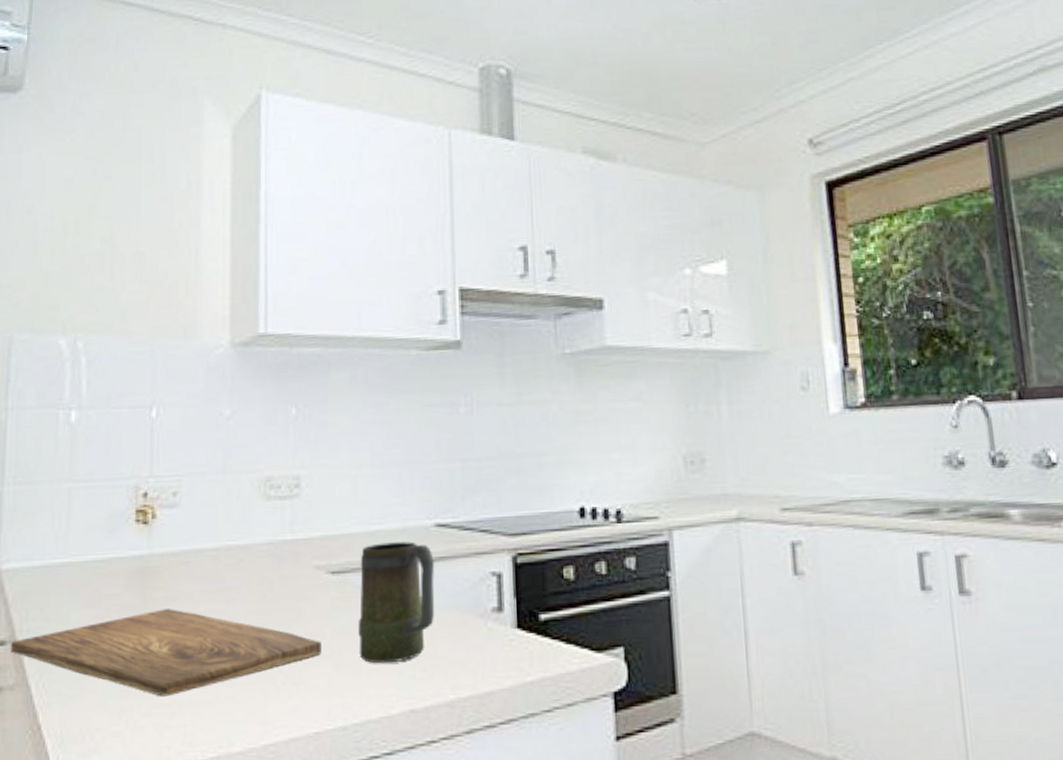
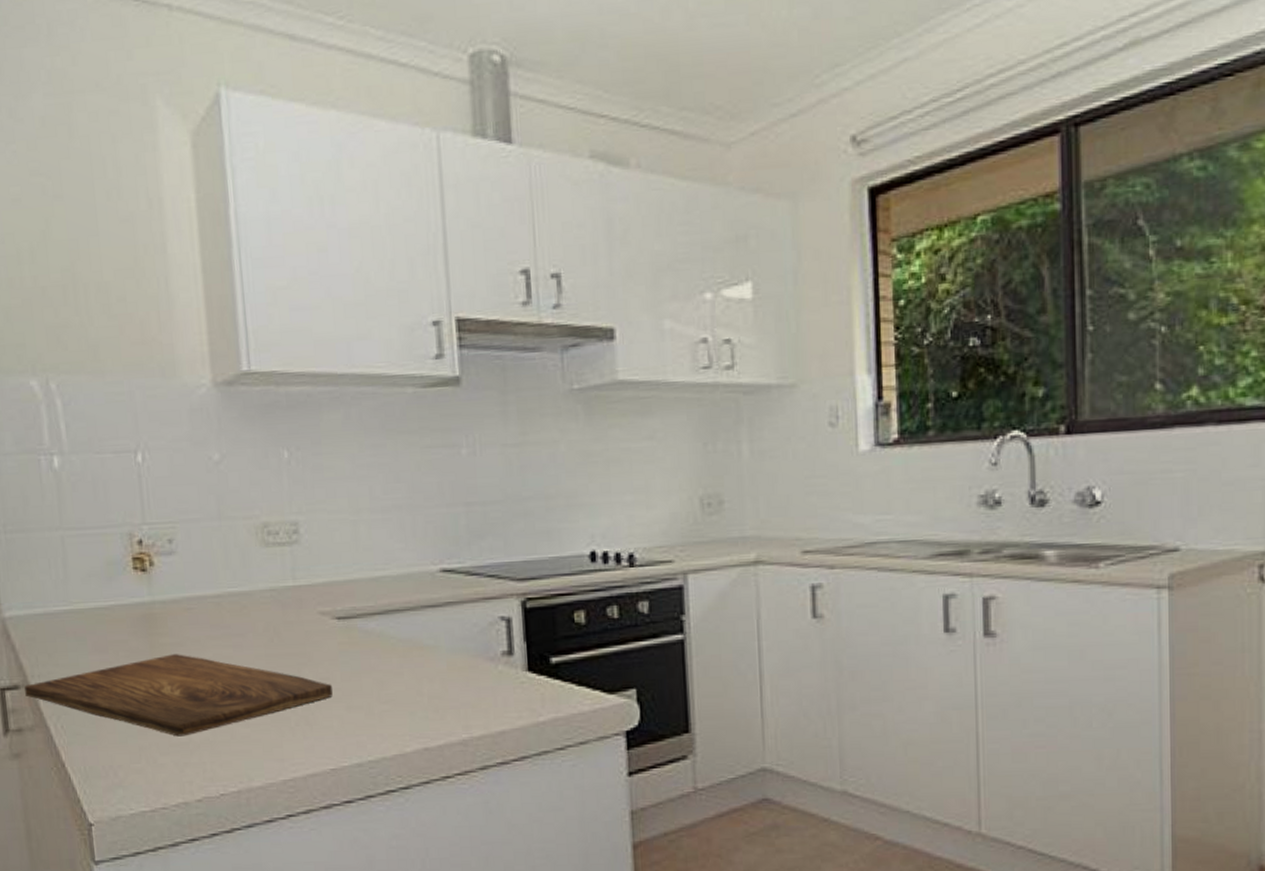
mug: present [358,541,435,664] -> none [365,587,445,706]

